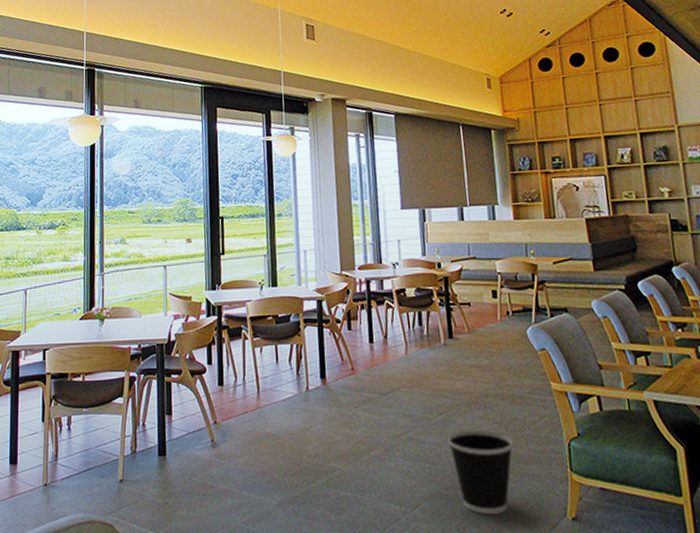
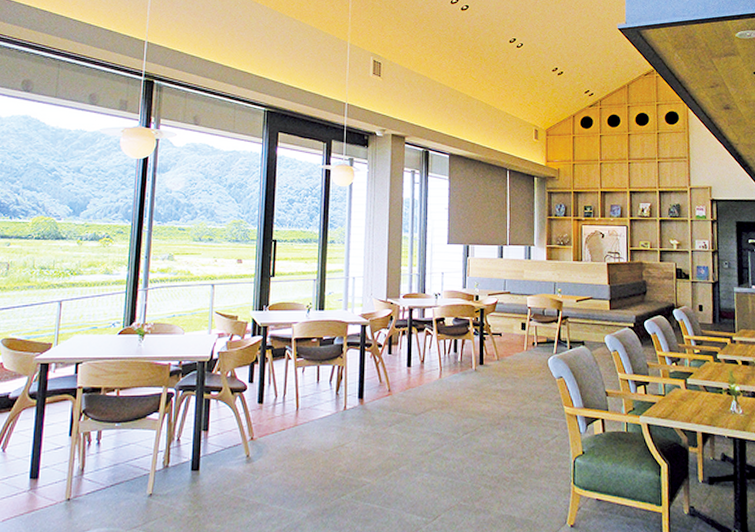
wastebasket: present [447,429,513,514] -> none [469,447,527,523]

